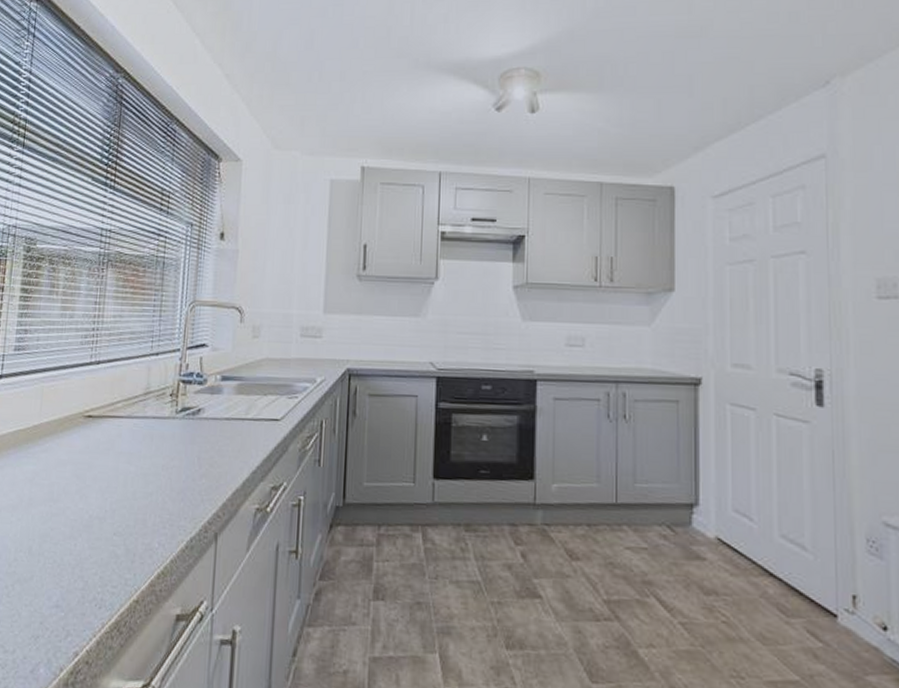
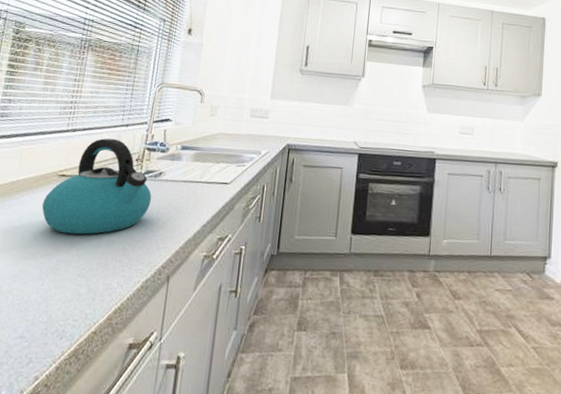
kettle: none [68,370,191,486] -> present [42,138,152,235]

